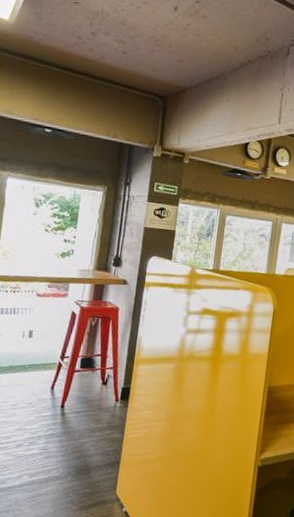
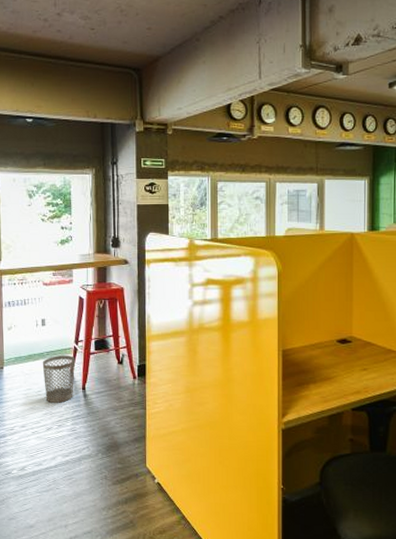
wastebasket: none [21,369,59,419] -> present [42,355,76,403]

